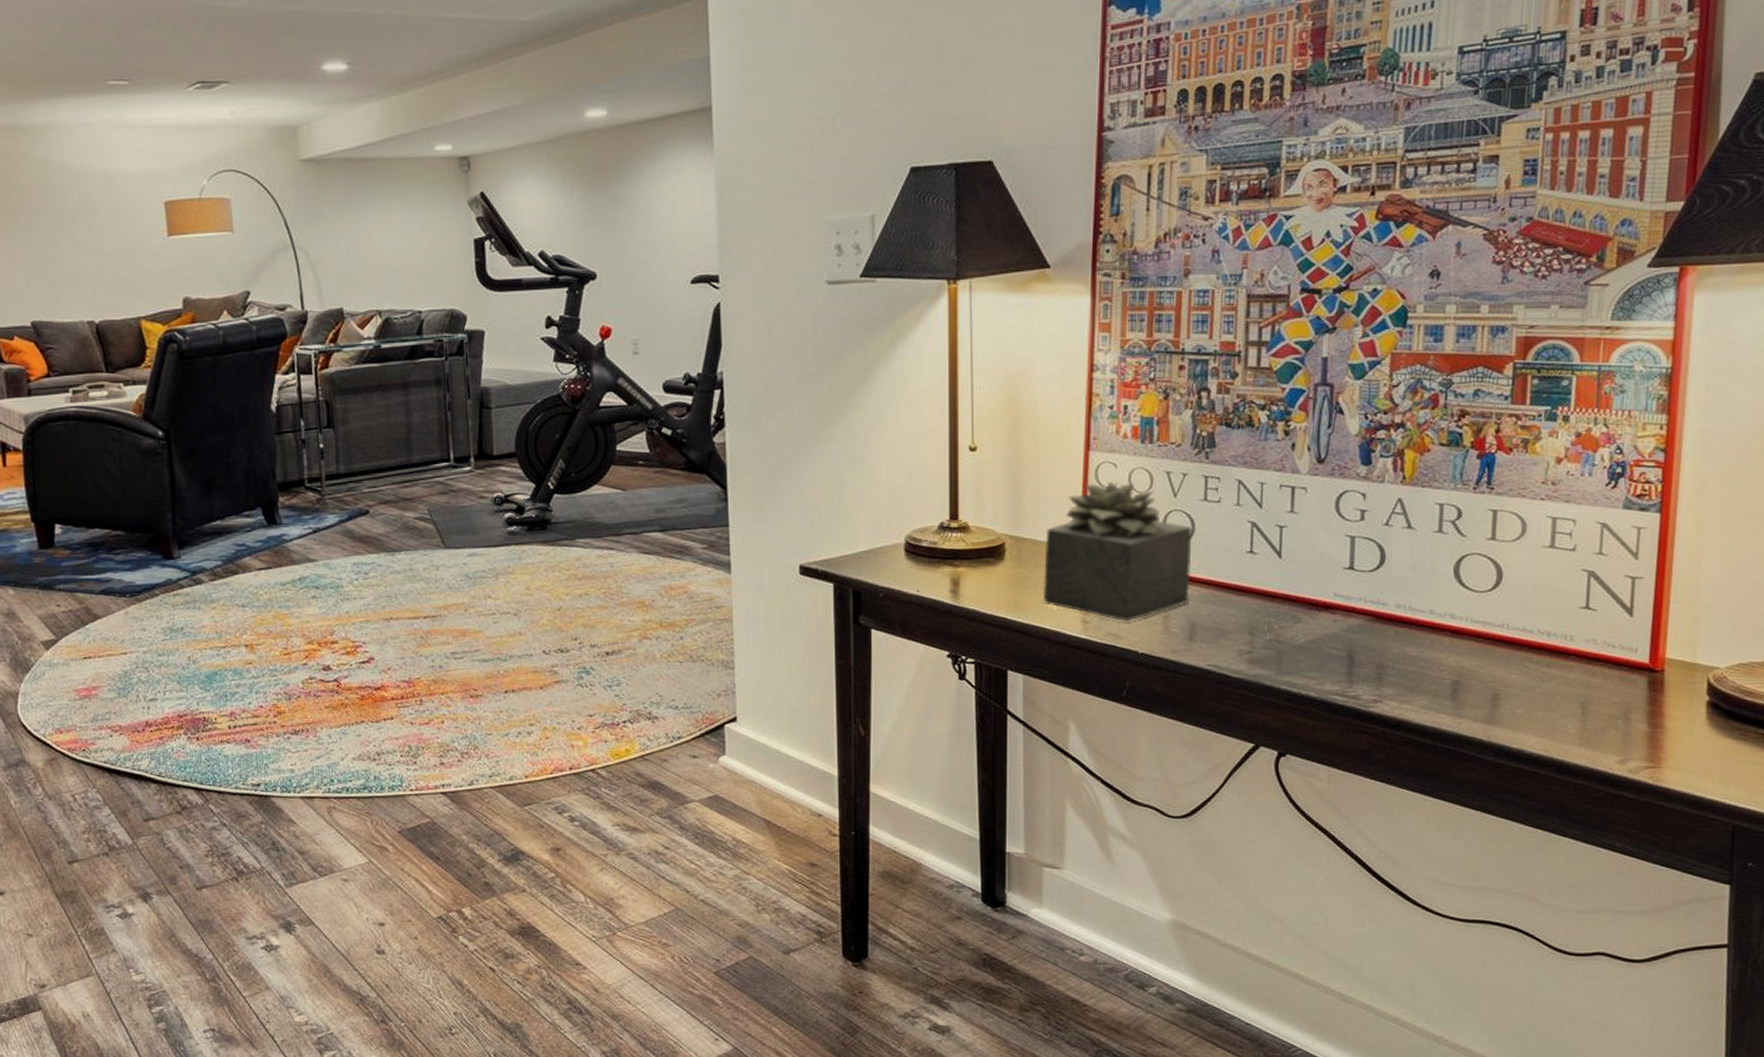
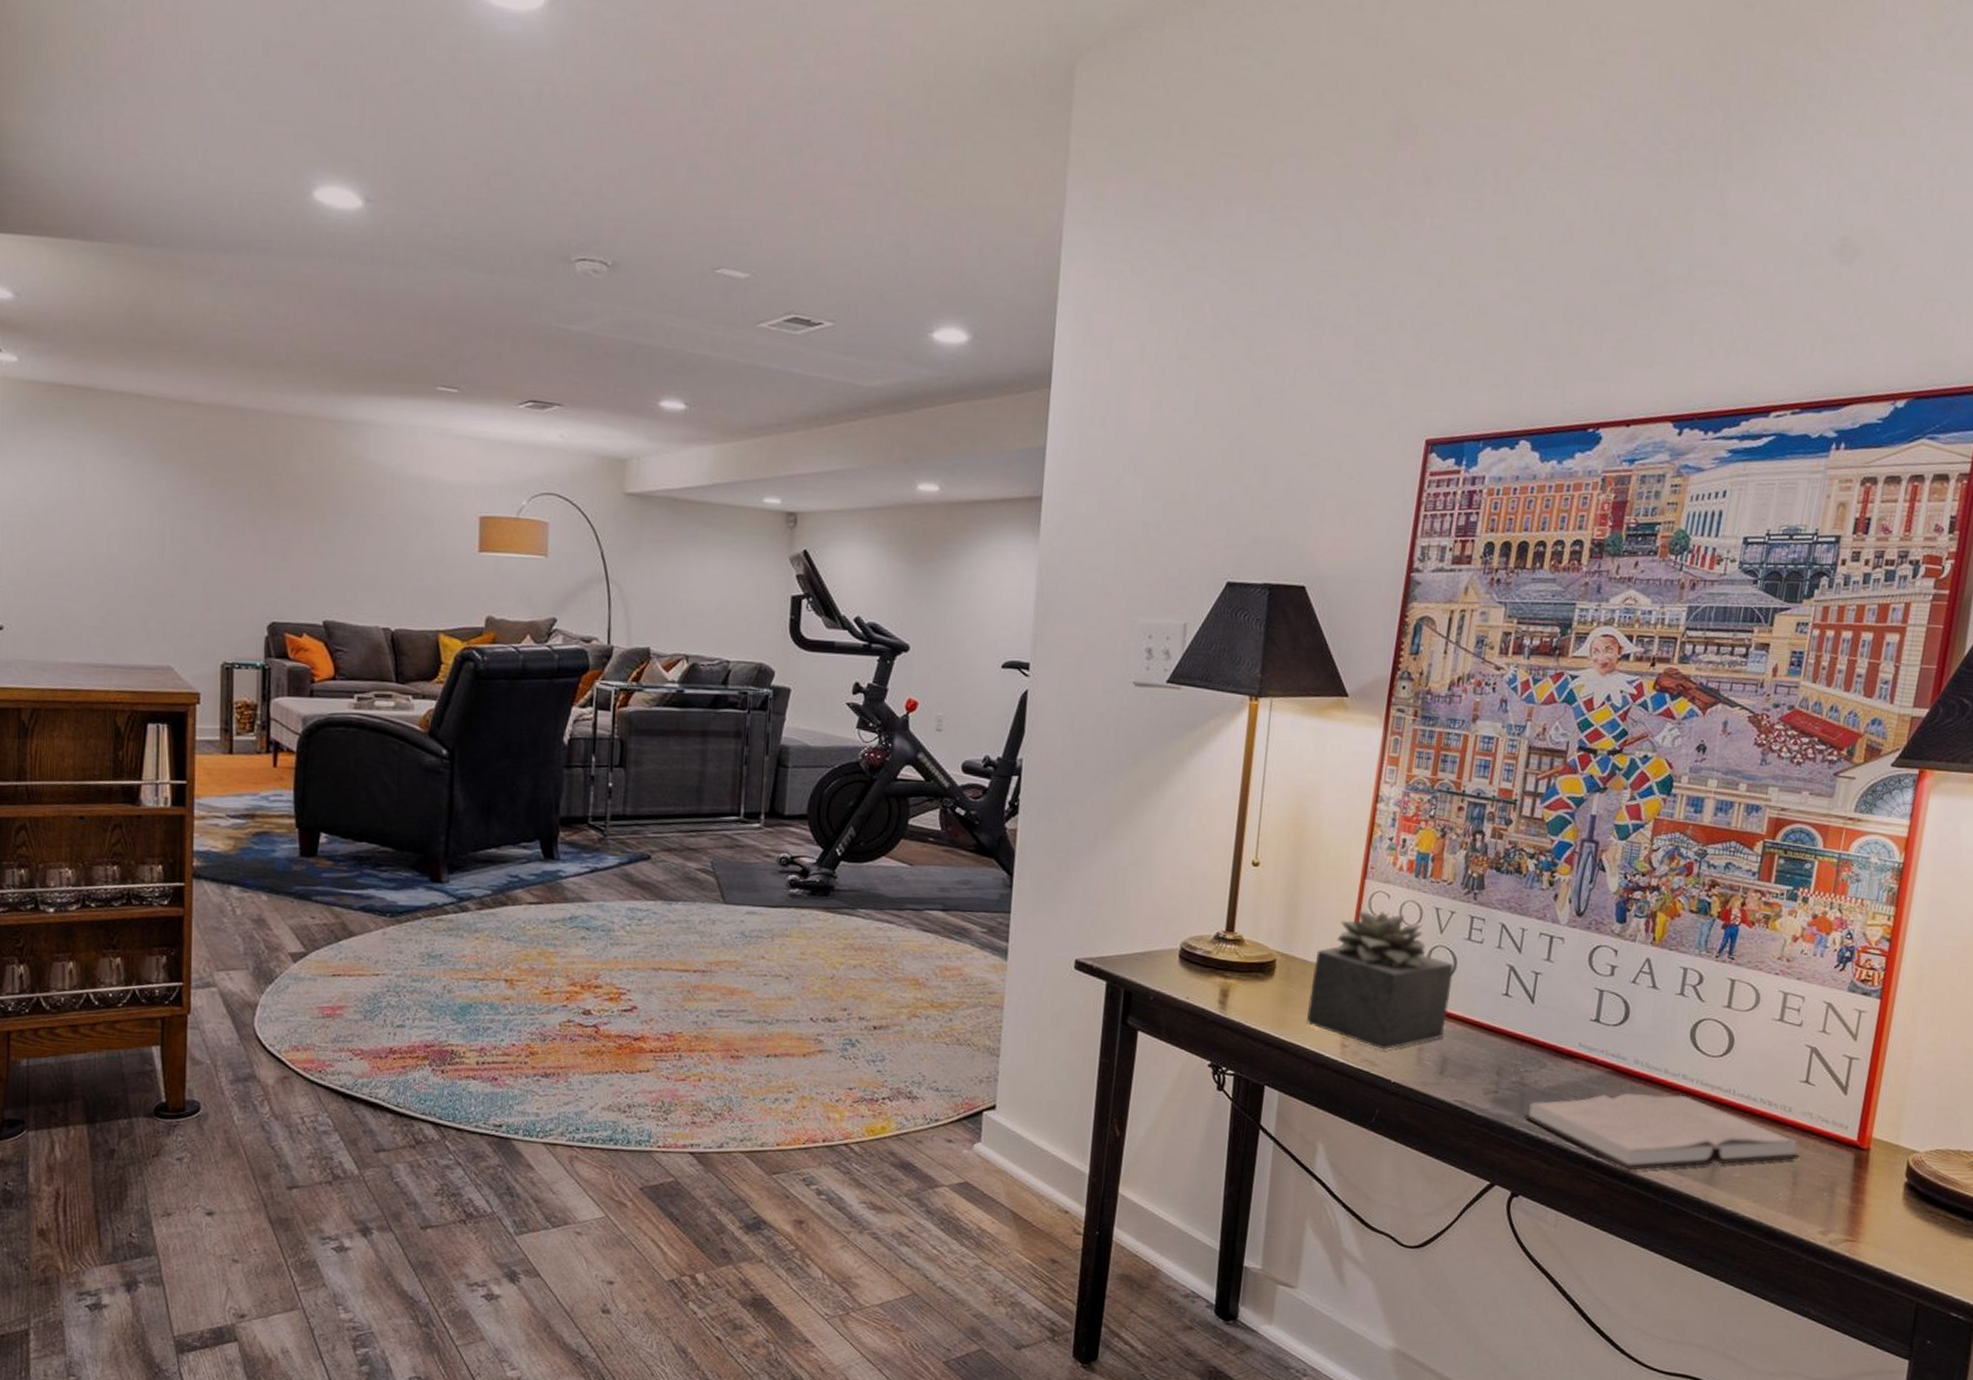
hardback book: none [1284,635,1587,717] -> present [1524,1093,1800,1171]

